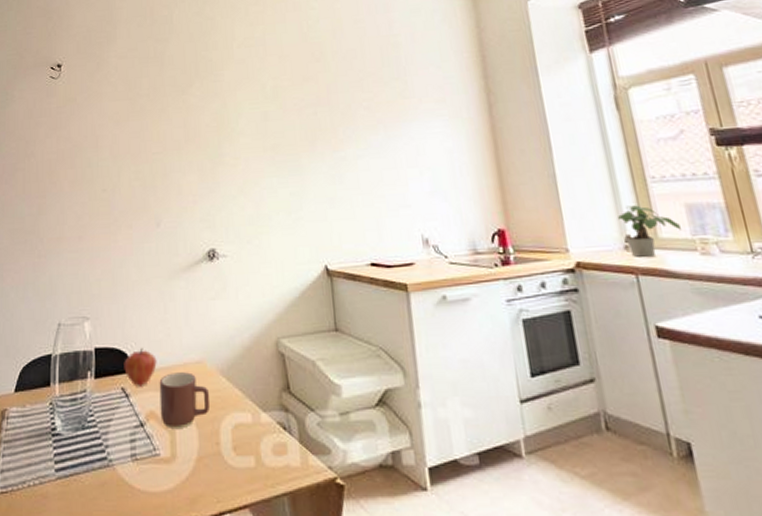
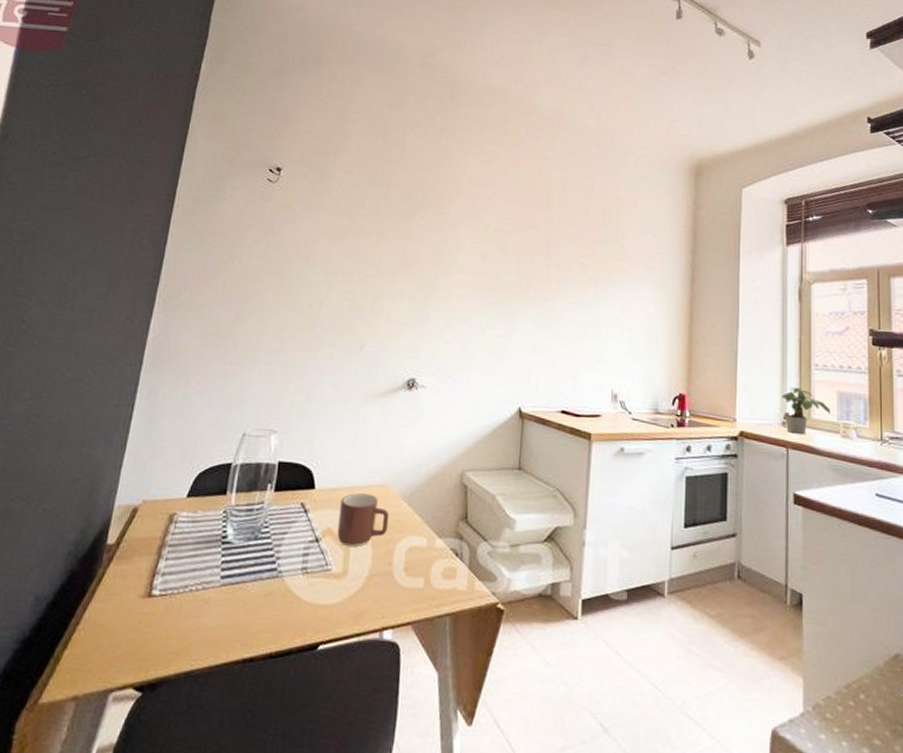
fruit: present [124,348,157,386] -> none [306,467,341,503]

